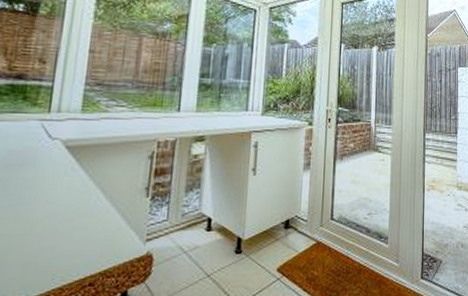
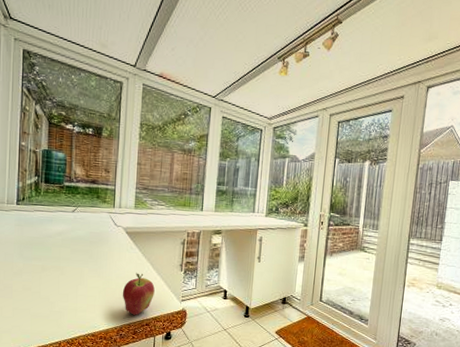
fruit: none [52,205,106,272] -> present [122,273,155,315]

